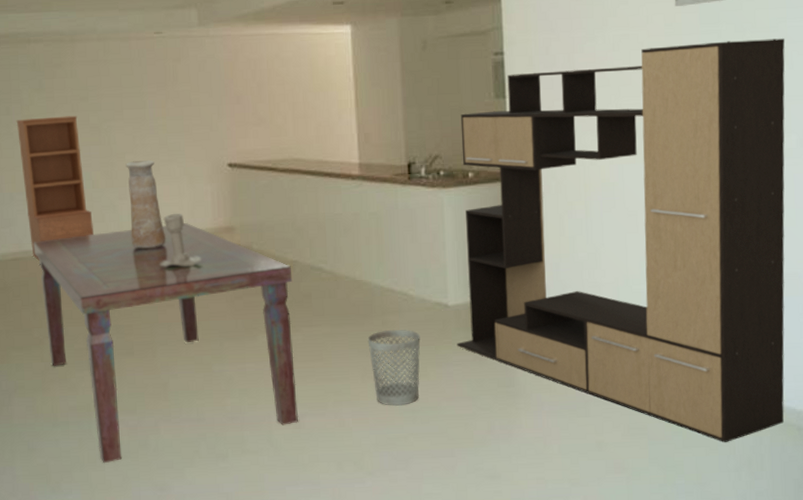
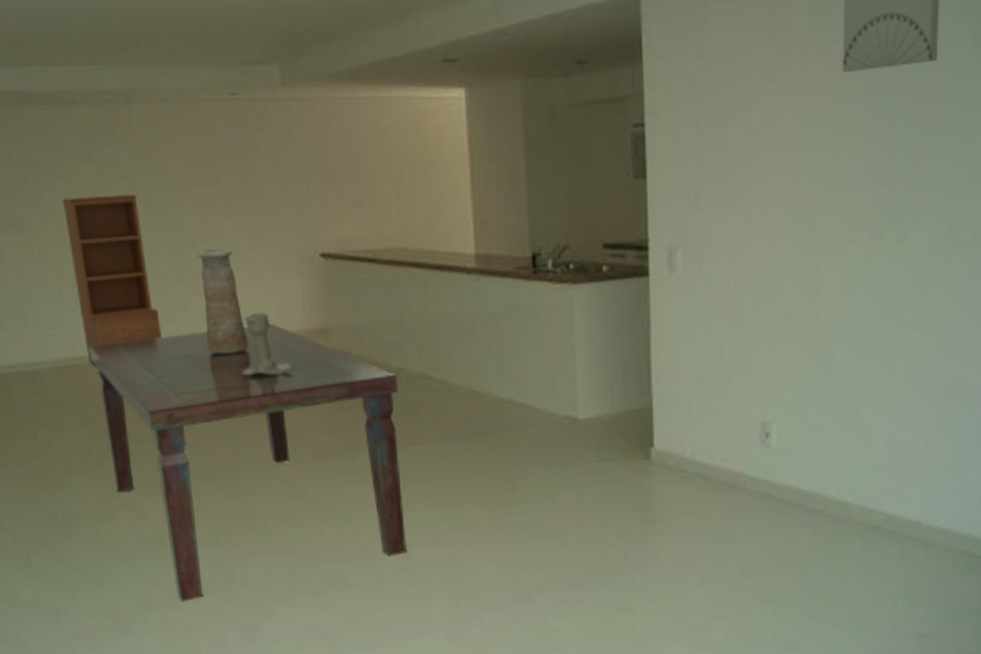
wastebasket: present [367,330,421,406] -> none [486,447,546,533]
media console: present [456,38,785,443] -> none [587,112,966,570]

